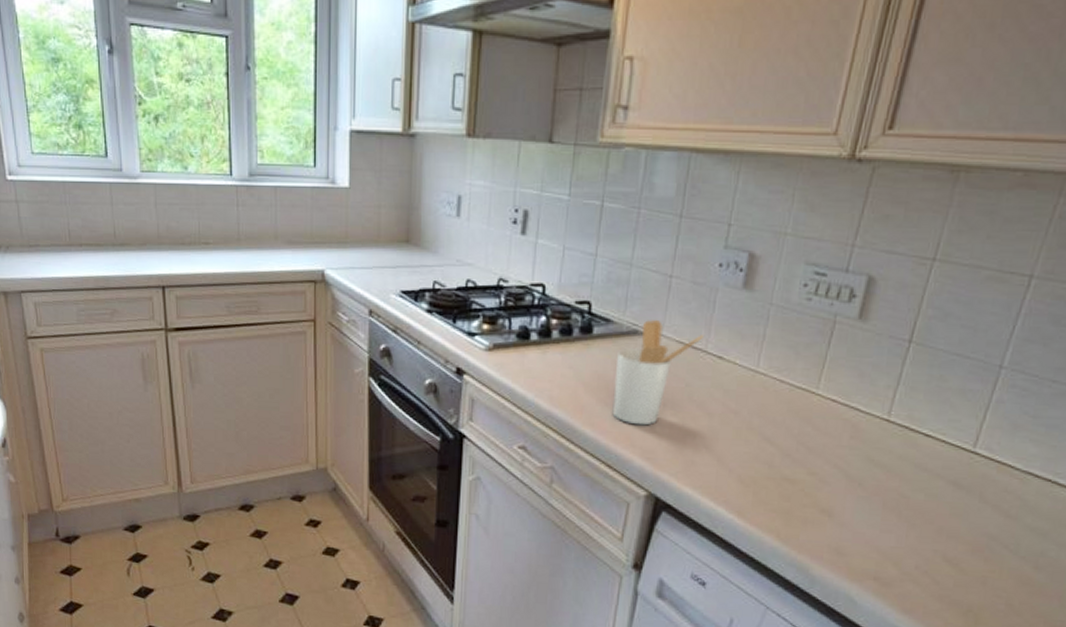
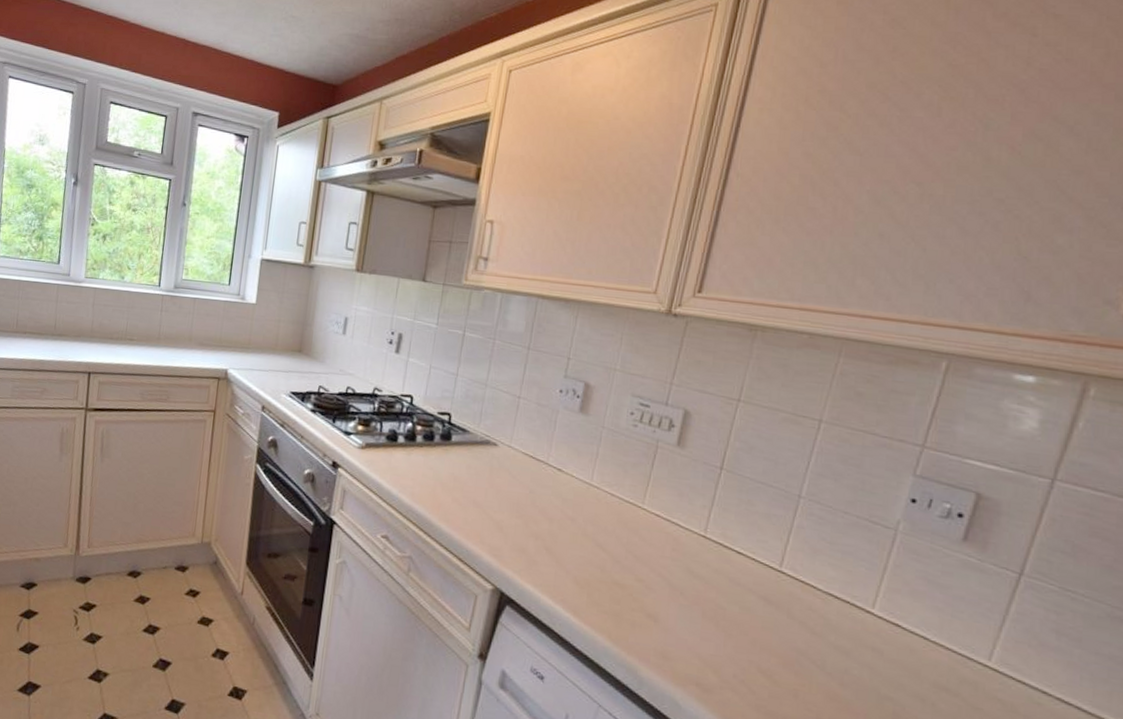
utensil holder: present [612,319,704,426] -> none [465,432,546,525]

